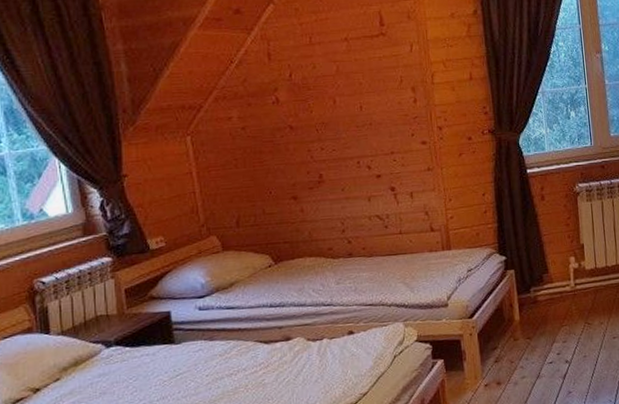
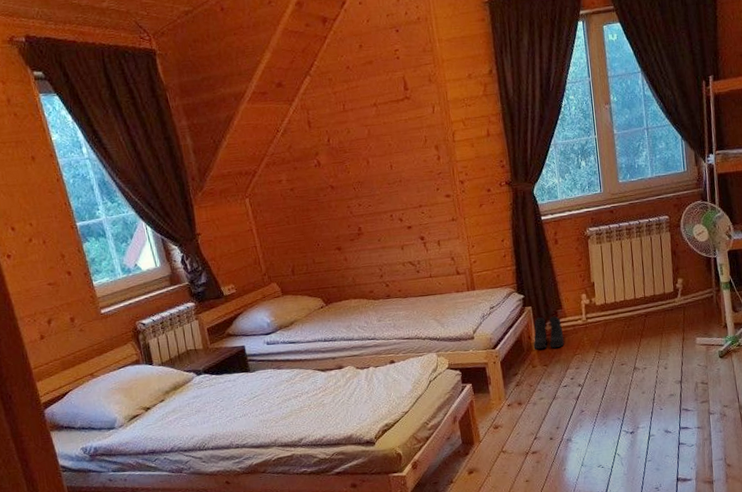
boots: none [515,281,550,320] -> present [533,316,564,350]

